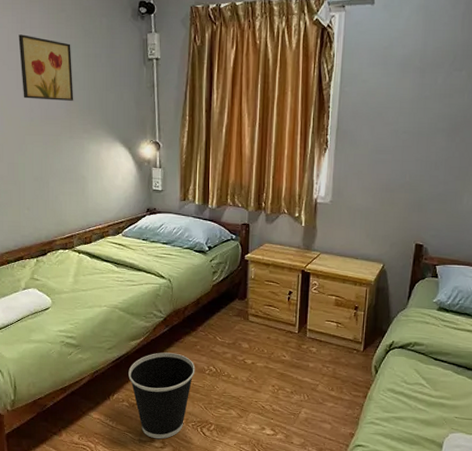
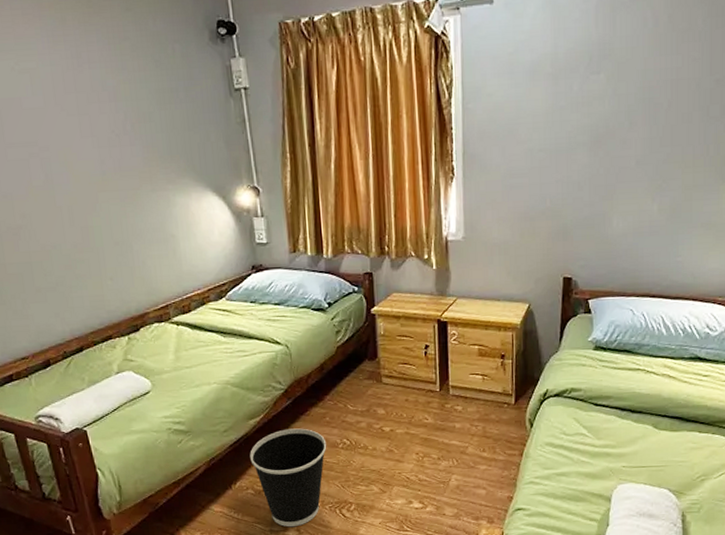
wall art: present [18,34,74,101] -> none [75,71,152,149]

